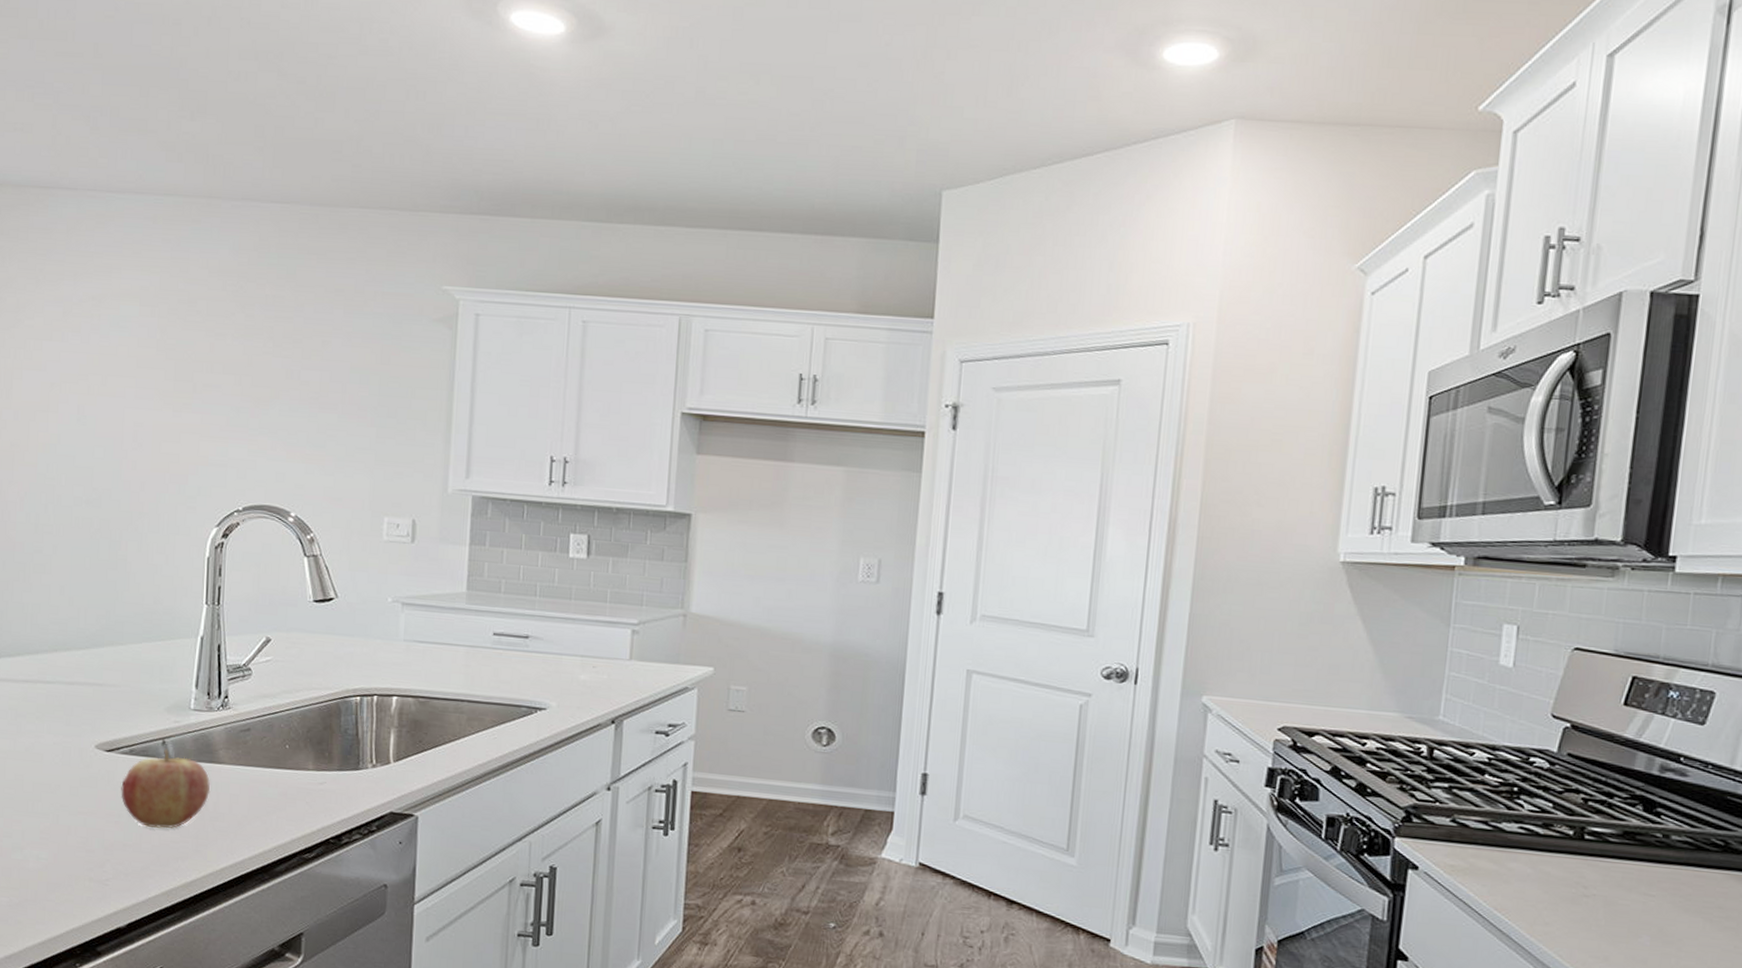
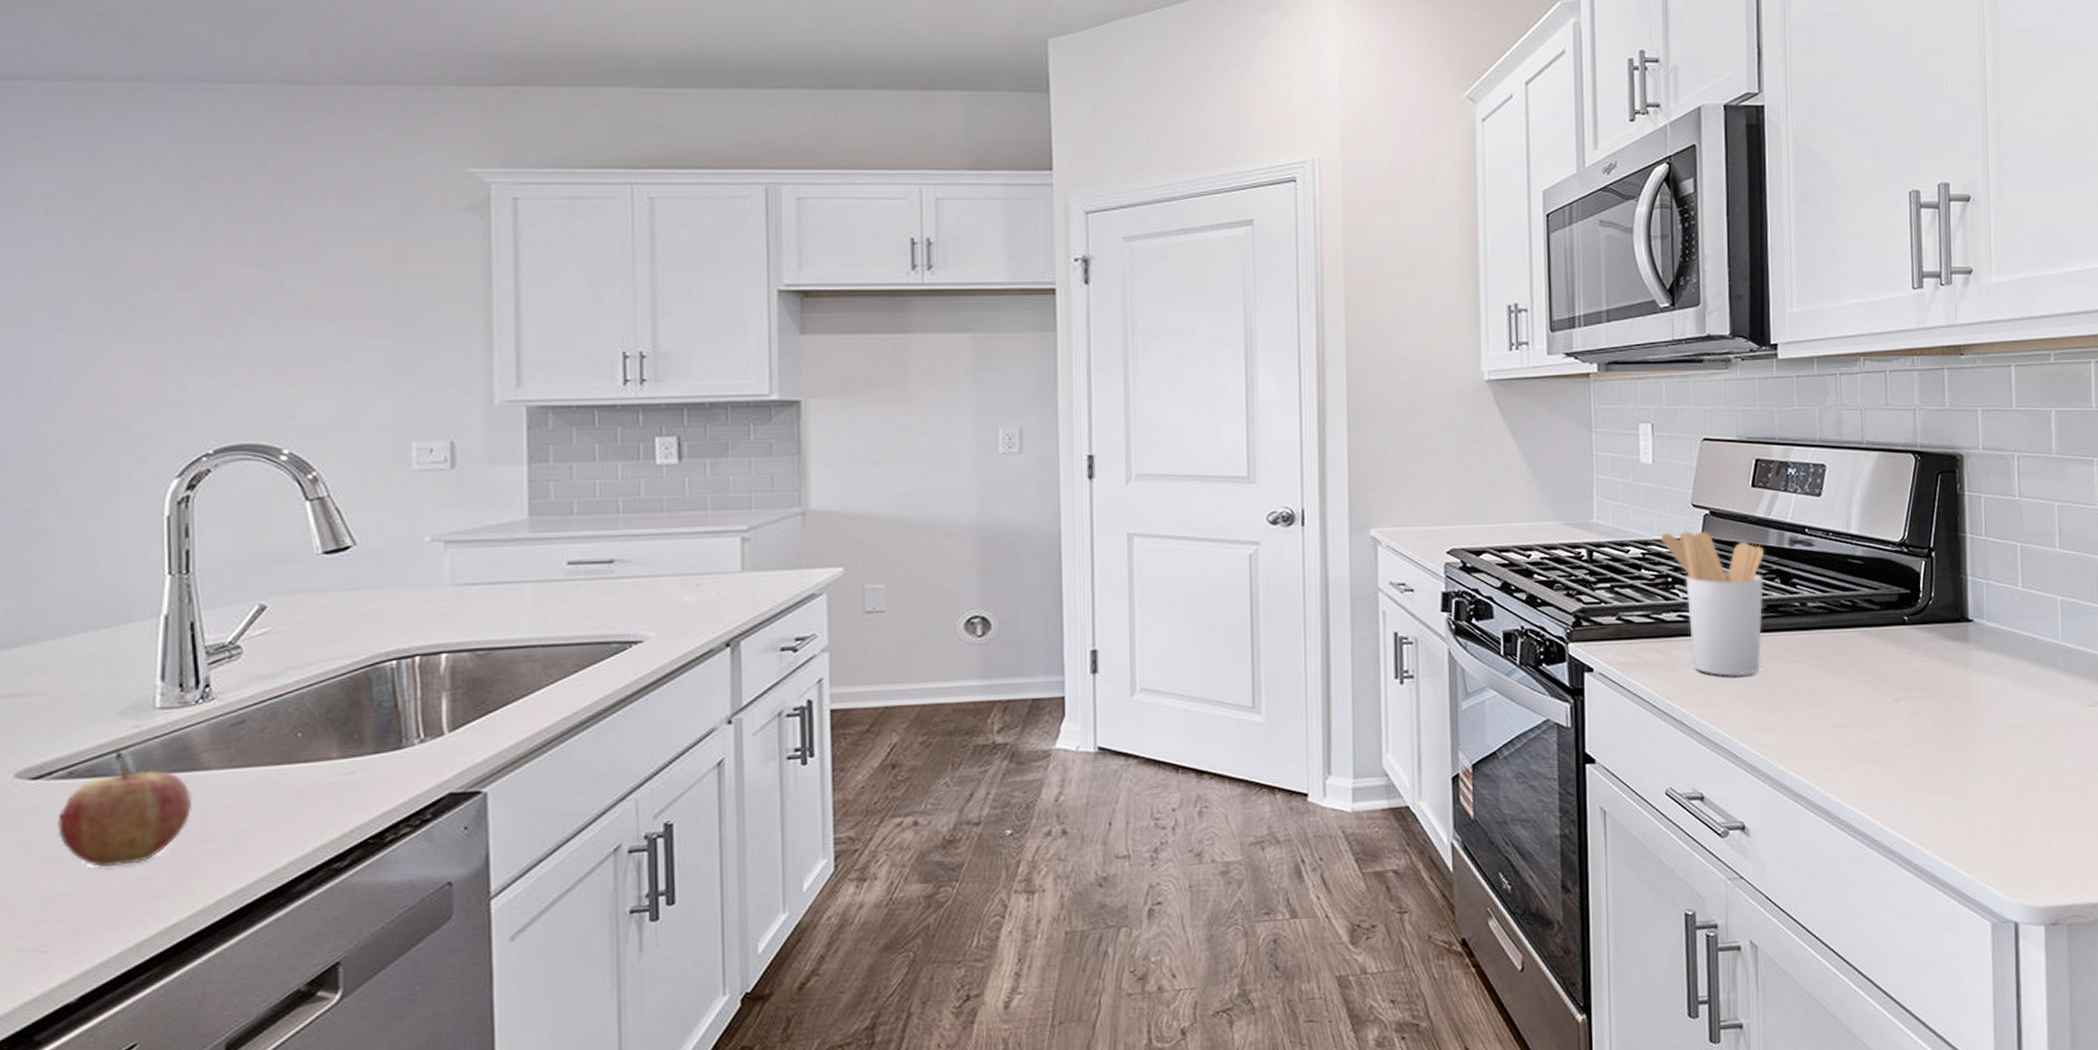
utensil holder: none [1510,741,1629,900] -> present [1660,531,1765,676]

